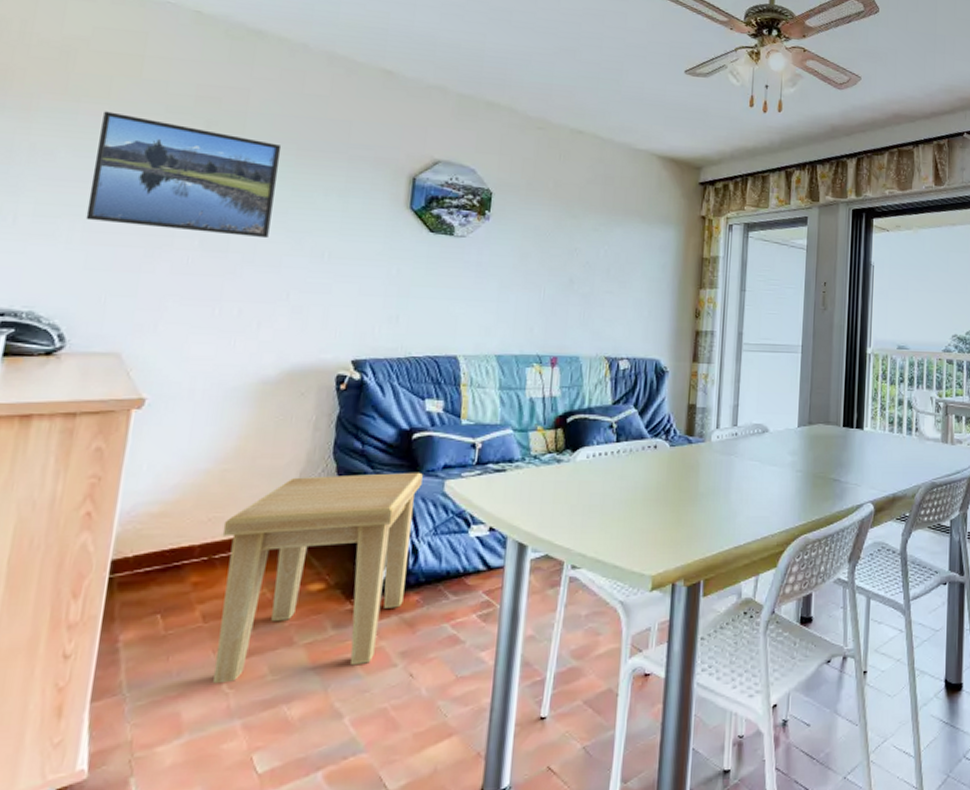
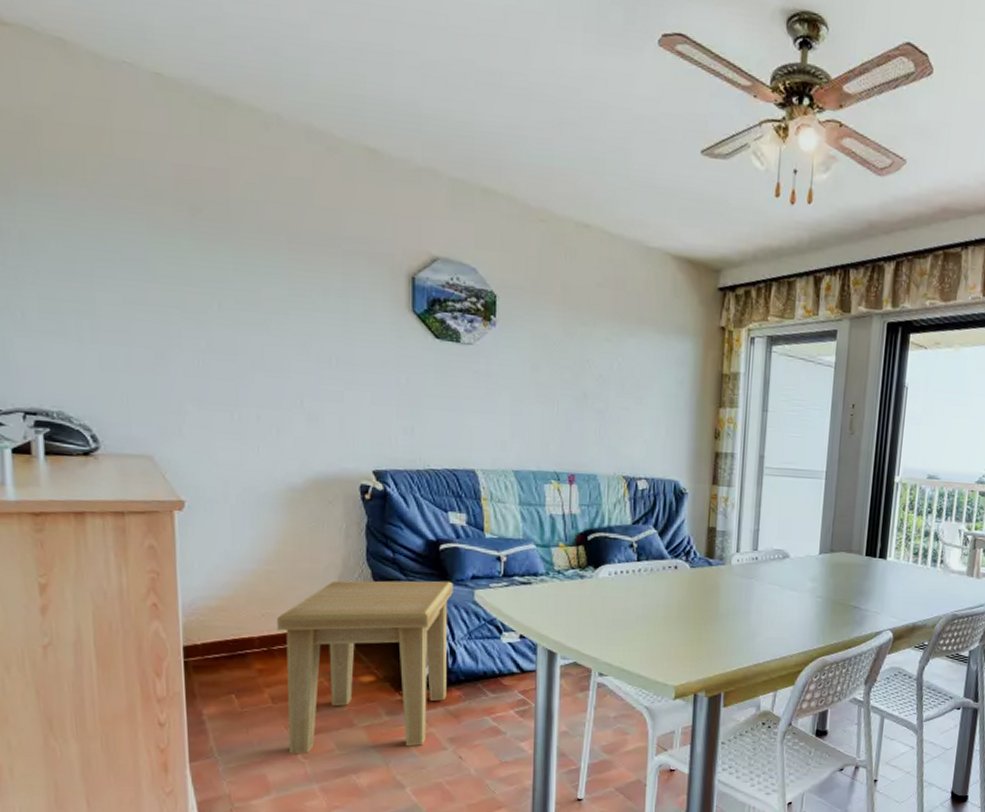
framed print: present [85,111,282,239] -> none [84,195,273,342]

